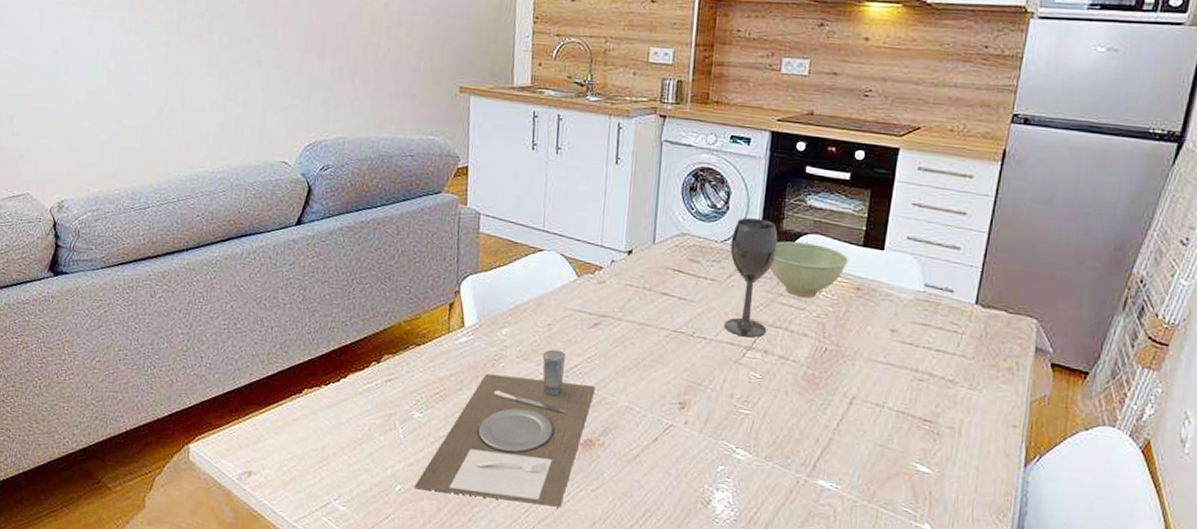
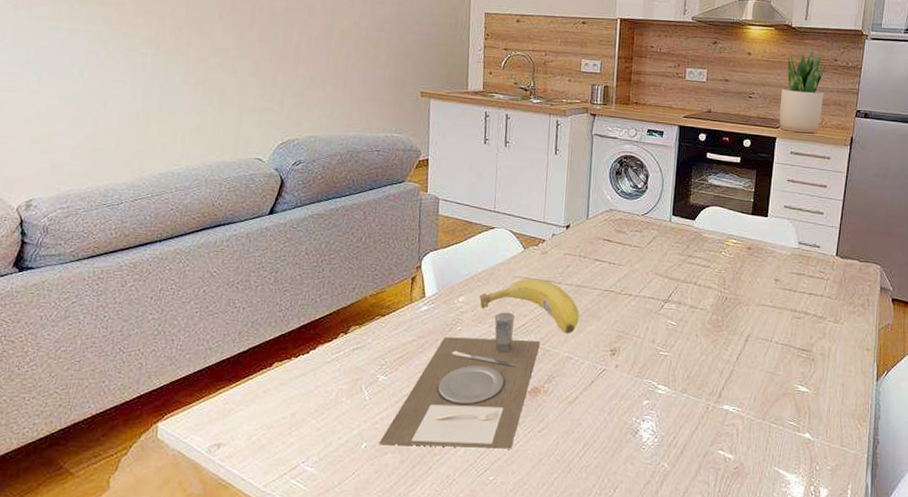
fruit: none [525,311,642,380] -> present [479,278,579,334]
wine glass: present [723,218,778,338] -> none [645,195,687,292]
bowl: present [769,241,848,298] -> none [680,212,741,257]
planter: none [903,33,973,144] -> present [779,50,826,134]

